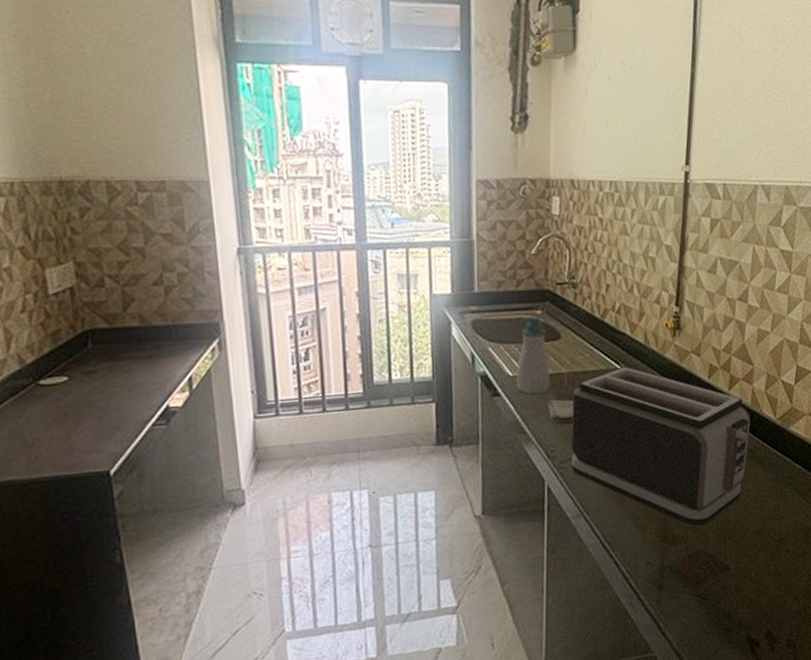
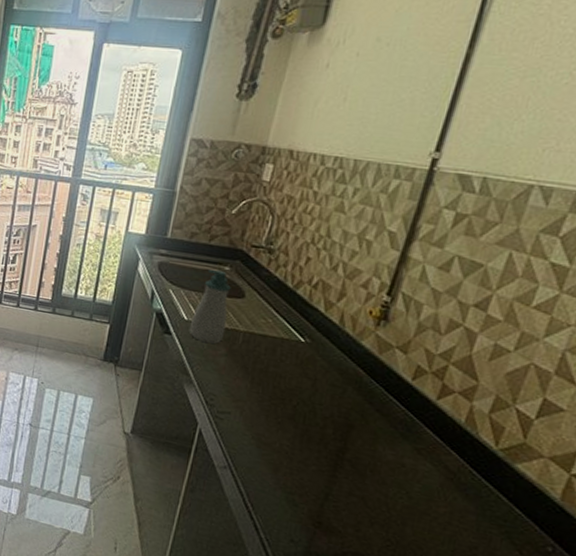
washcloth: present [548,399,574,426] -> none [216,353,244,381]
toaster: present [571,366,751,526] -> none [228,341,461,529]

